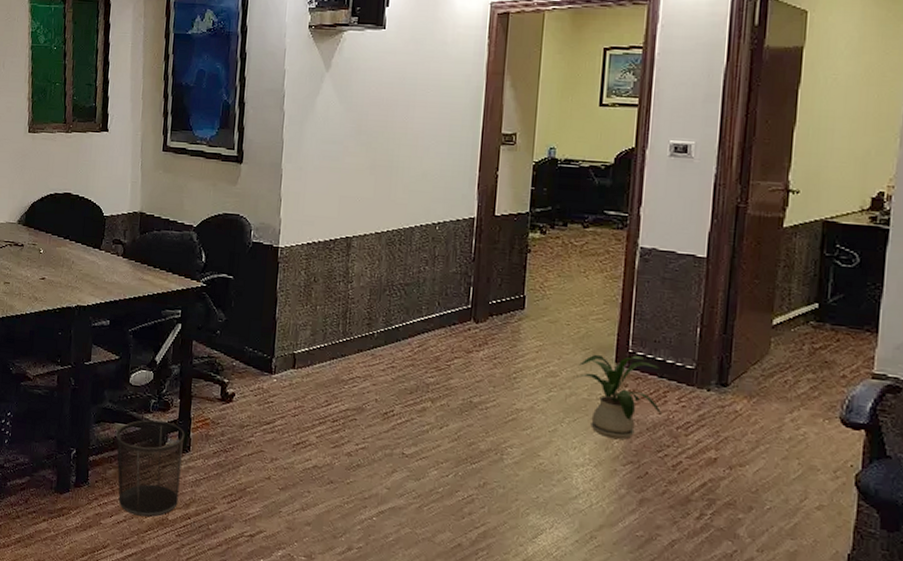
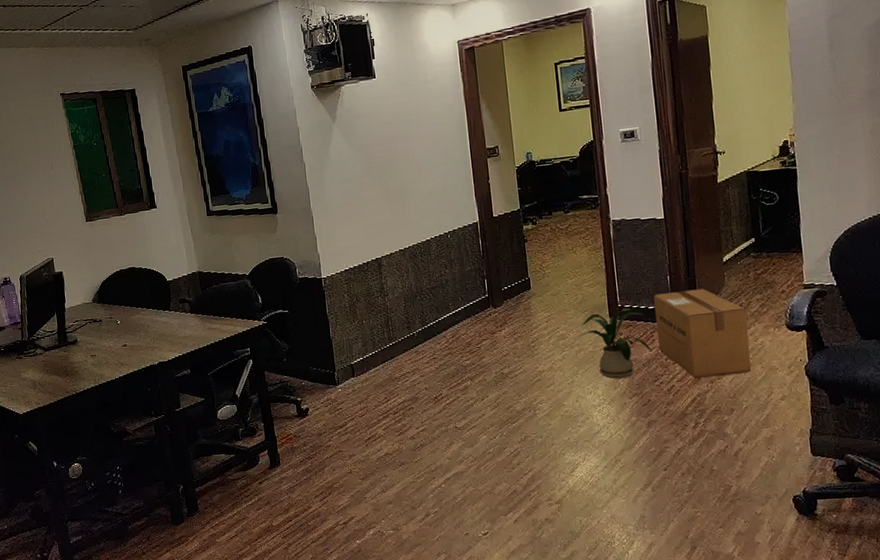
waste bin: present [116,419,185,517] -> none [214,444,279,529]
box: none [671,346,793,467] -> present [654,288,752,378]

